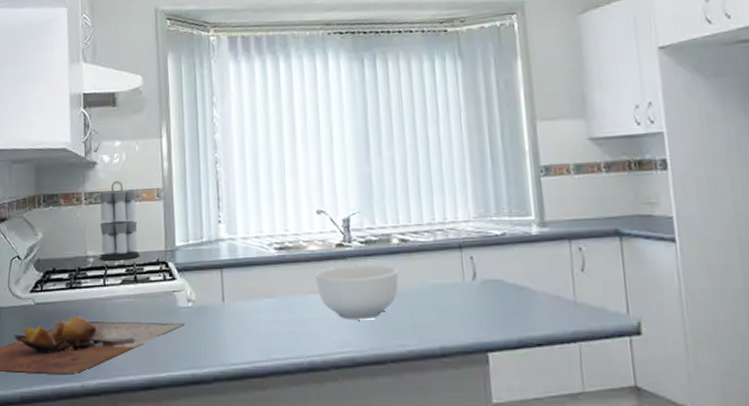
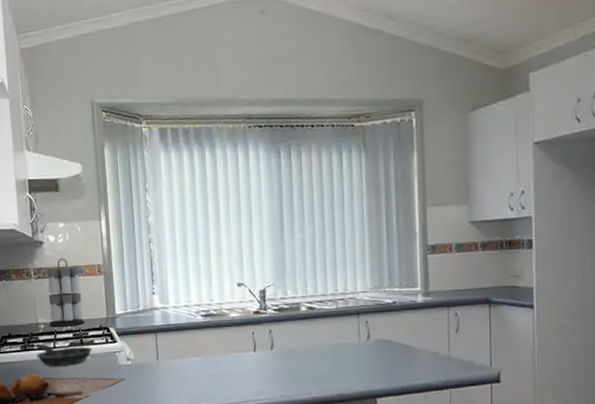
frying pan: none [82,280,148,308] -> present [35,344,93,366]
bowl: present [314,265,399,320] -> none [235,328,306,374]

